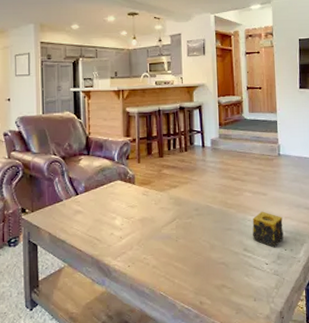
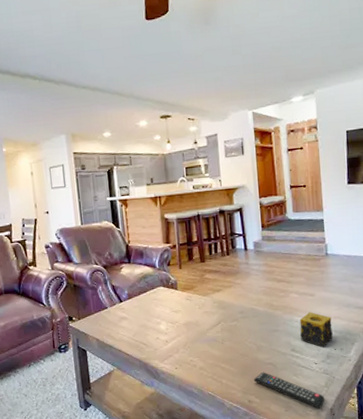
remote control: none [205,272,275,312] -> present [253,372,325,409]

